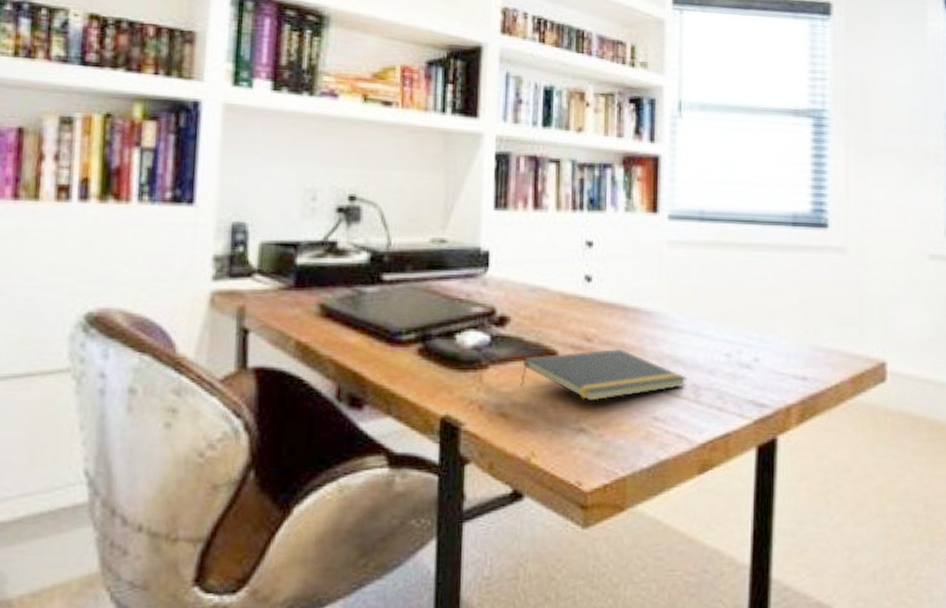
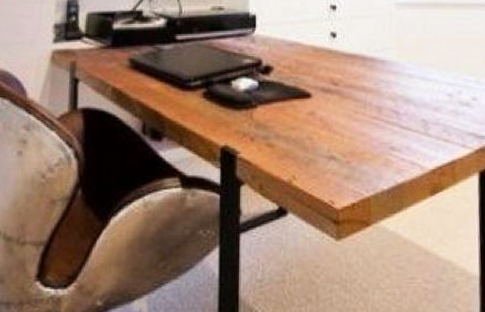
notepad: present [520,348,688,401] -> none [282,90,418,134]

